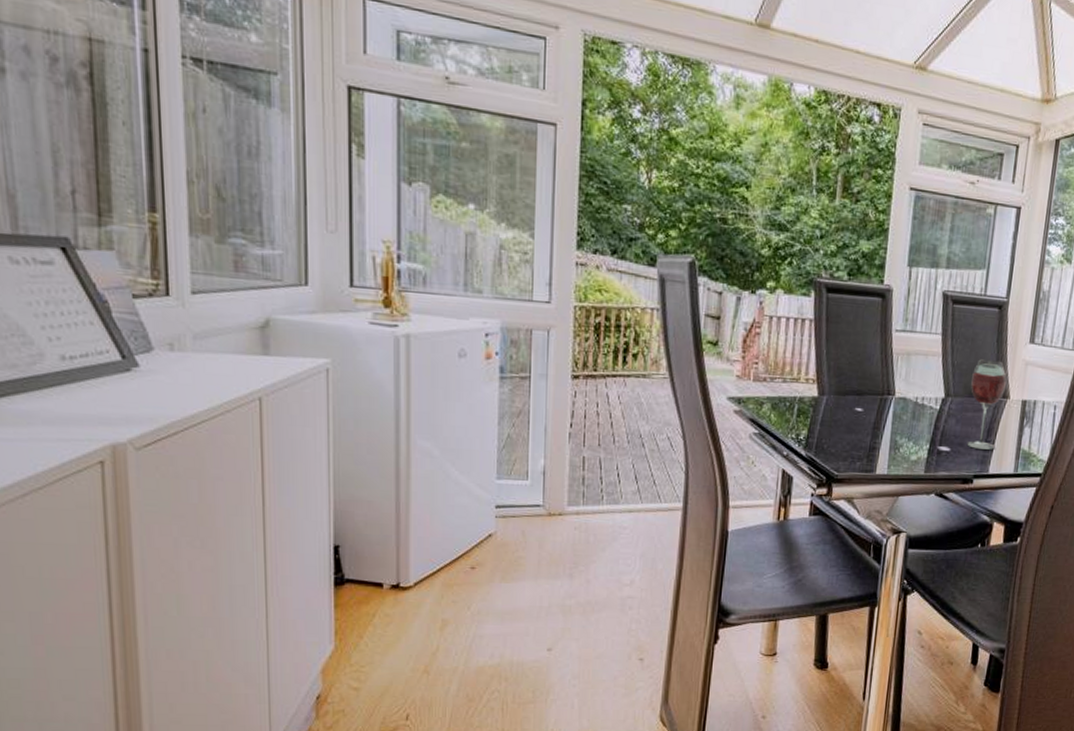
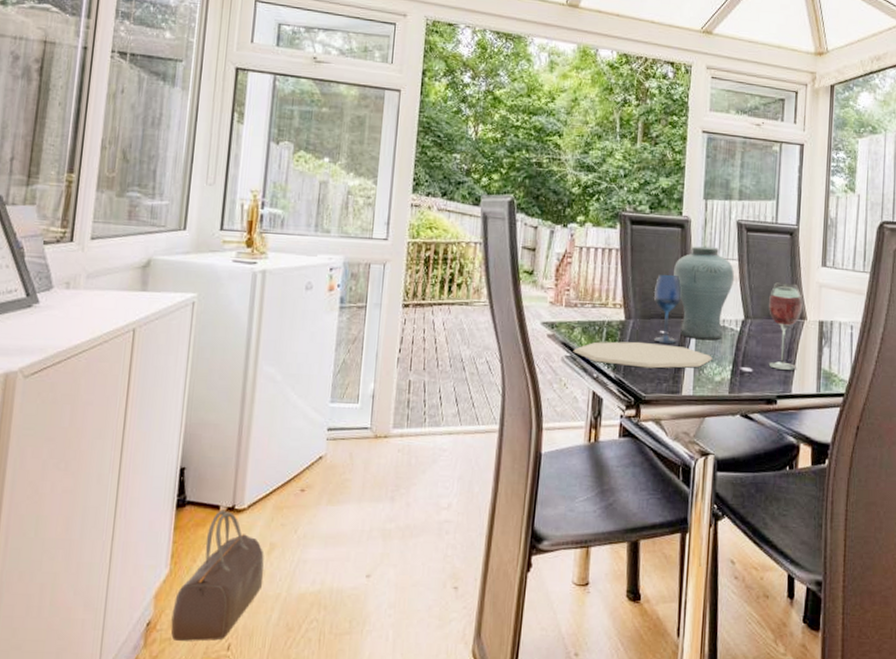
handbag: none [343,587,438,712] -> present [171,509,264,641]
placemat: none [761,418,909,447] -> present [573,341,712,369]
wineglass: none [847,347,880,421] -> present [653,274,682,343]
vase: none [872,318,938,419] -> present [674,246,735,340]

